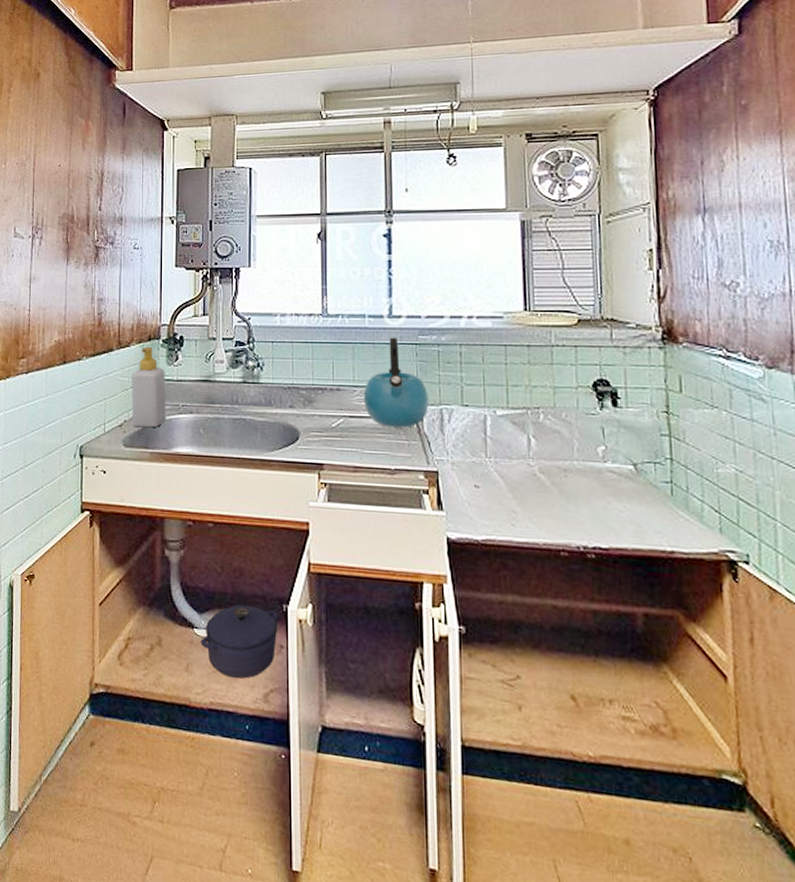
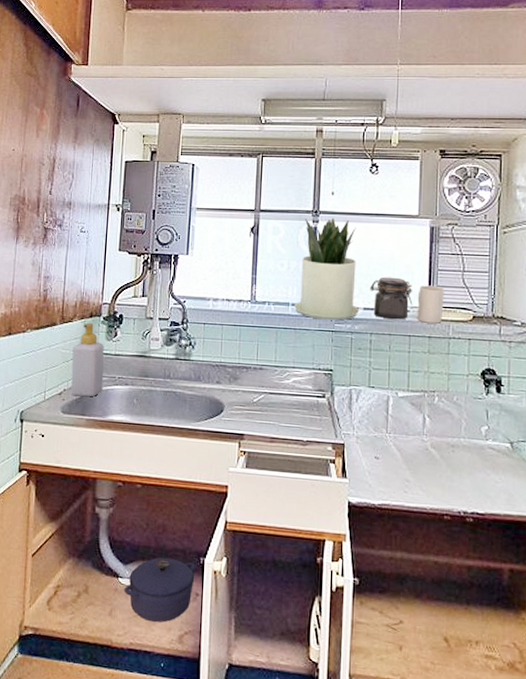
kettle: present [363,337,429,428] -> none [282,324,341,405]
planter: none [371,216,446,332] -> present [294,217,360,321]
jar: none [455,280,507,328] -> present [370,277,413,320]
cup: none [511,287,543,330] -> present [417,285,444,324]

